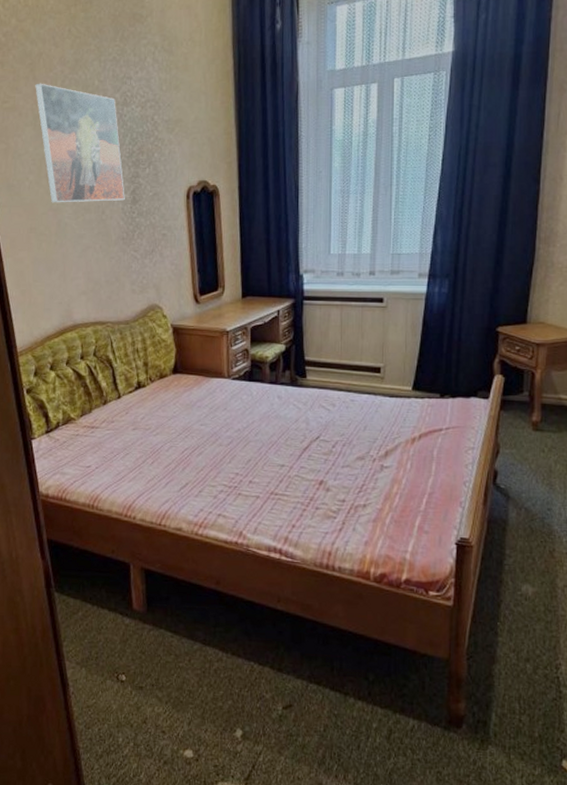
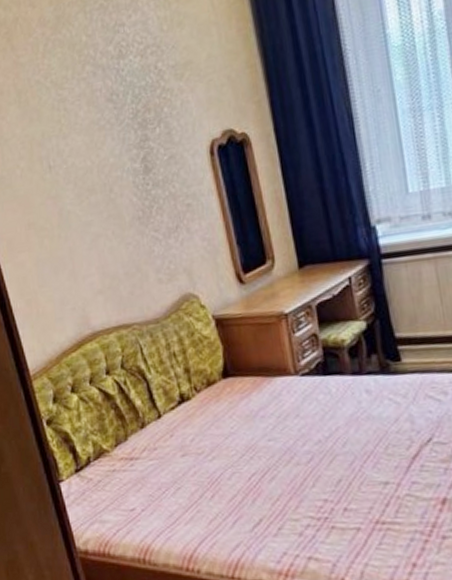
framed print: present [35,83,125,203] -> none [14,51,135,190]

